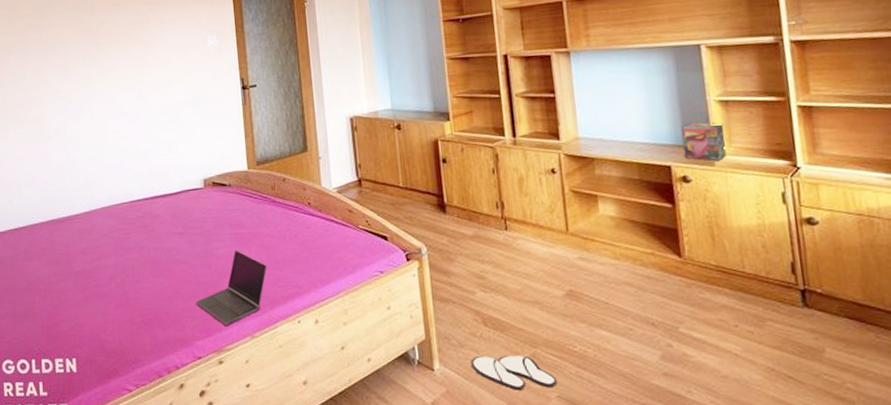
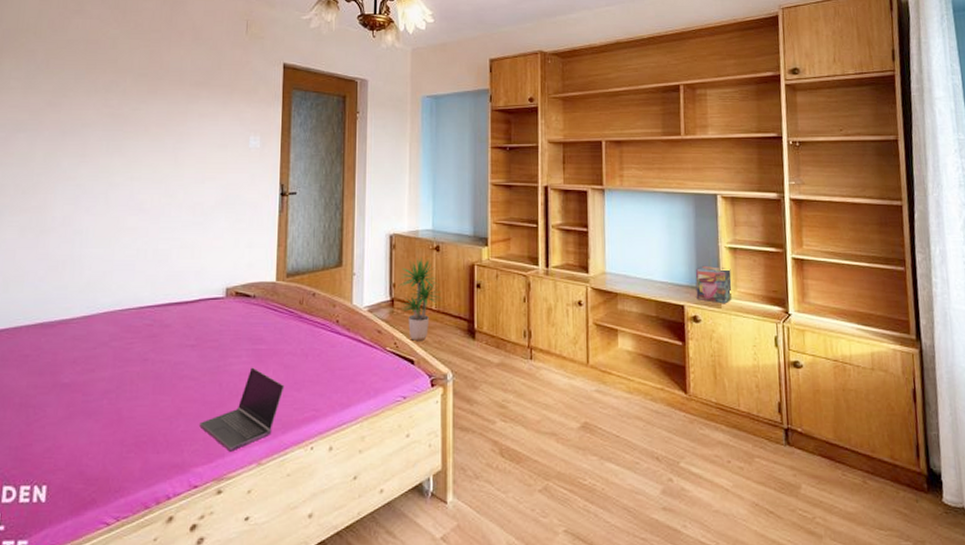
potted plant: none [363,136,410,218] -> present [398,256,443,340]
slippers: present [471,355,558,390] -> none [485,488,566,524]

